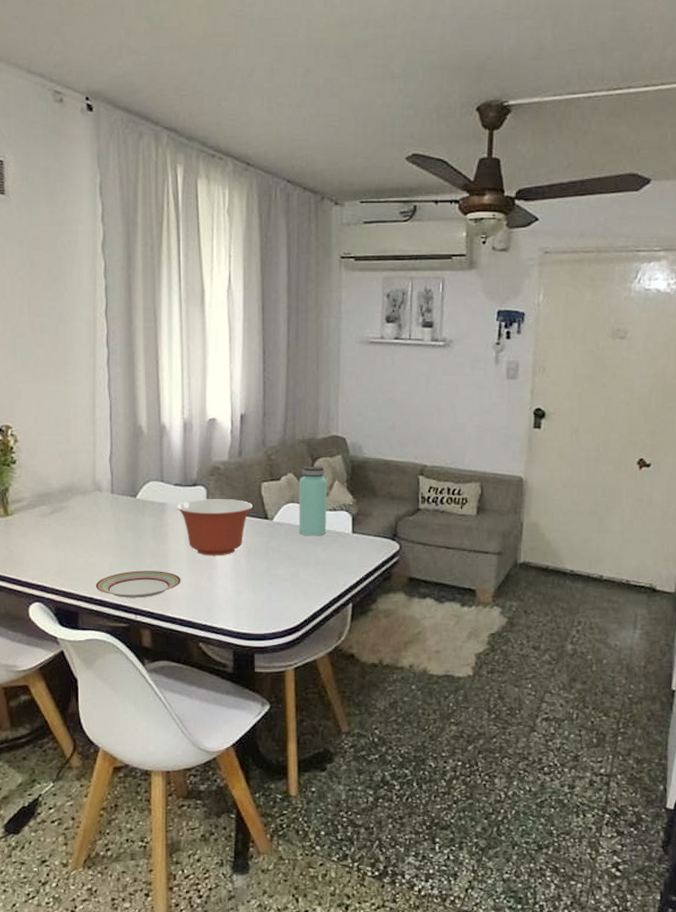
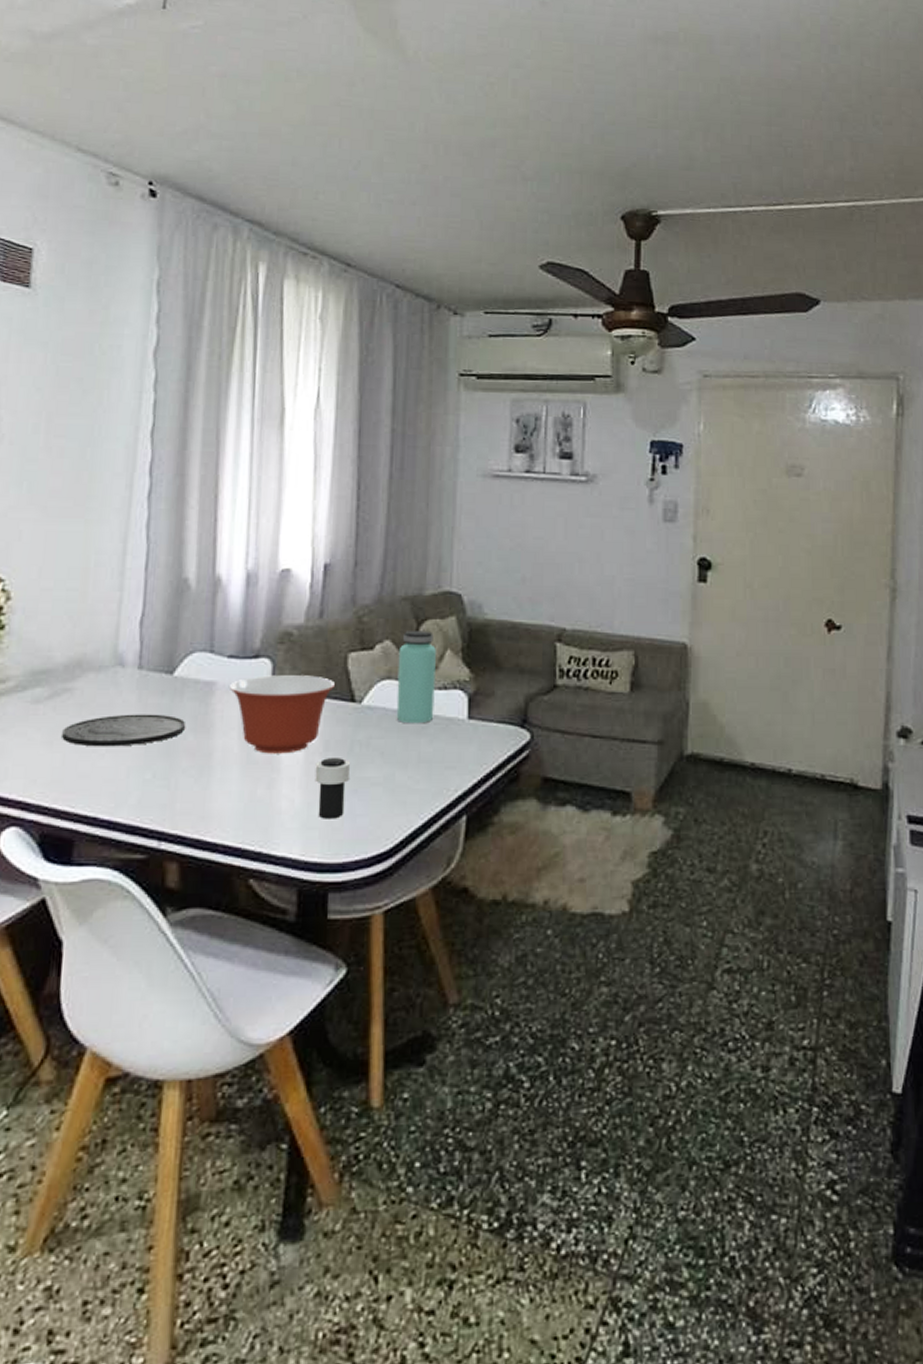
plate: none [63,525,147,549] -> present [62,714,185,747]
plate: present [95,570,181,598] -> none [103,776,229,817]
cup: none [241,560,267,603] -> present [315,758,351,819]

